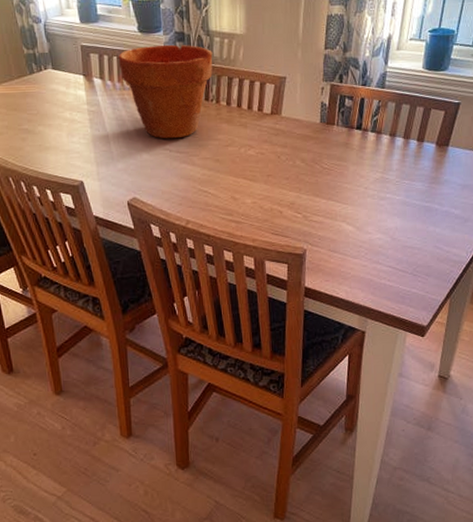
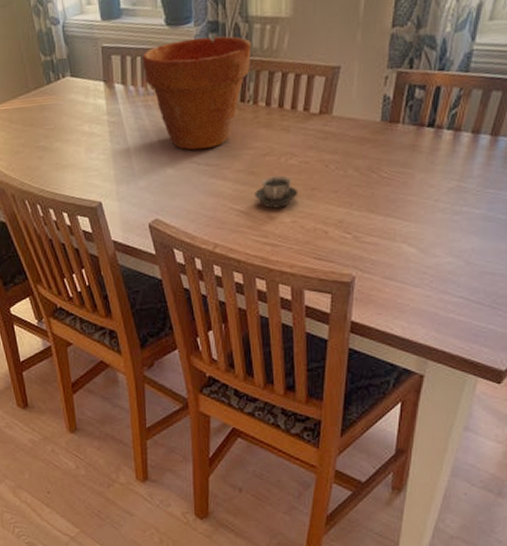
cup: none [220,163,257,191] -> present [255,175,299,209]

